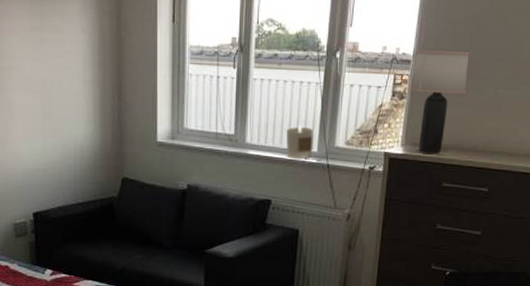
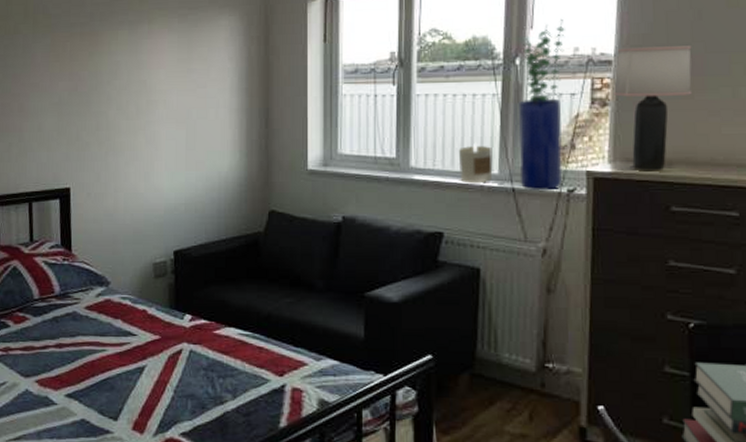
vase: none [333,19,377,167] -> present [517,18,565,191]

